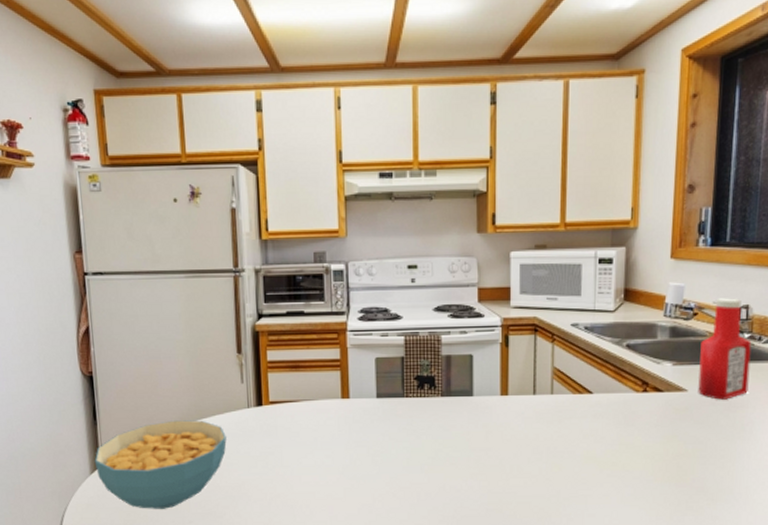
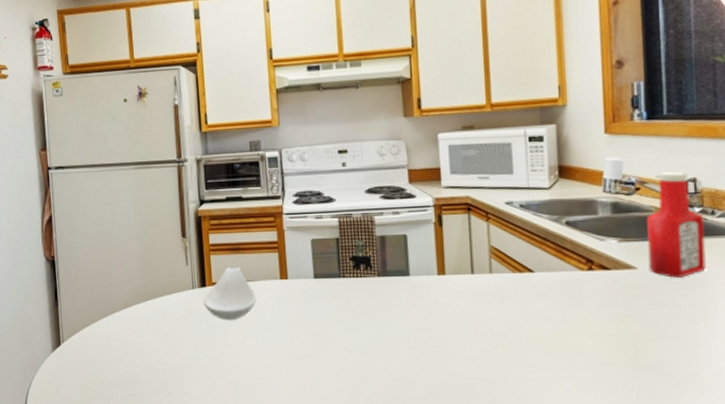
cereal bowl: present [94,420,227,509] -> none [55,300,174,386]
spoon rest: none [259,385,315,441] -> present [203,266,256,321]

